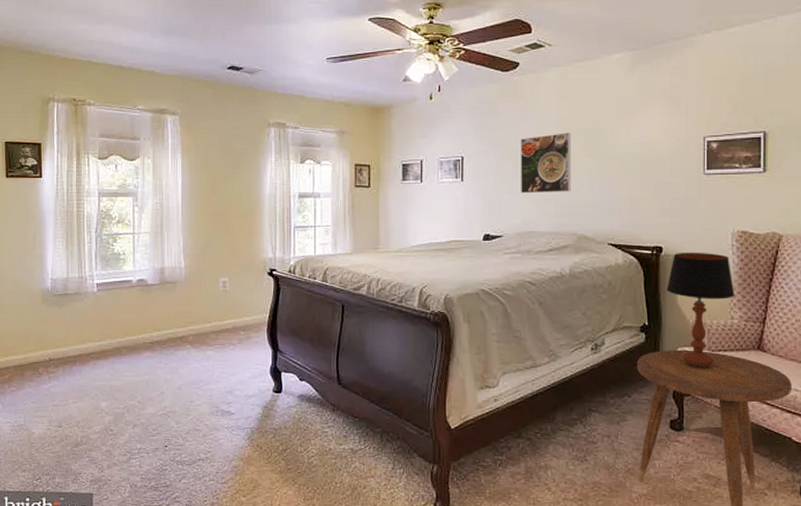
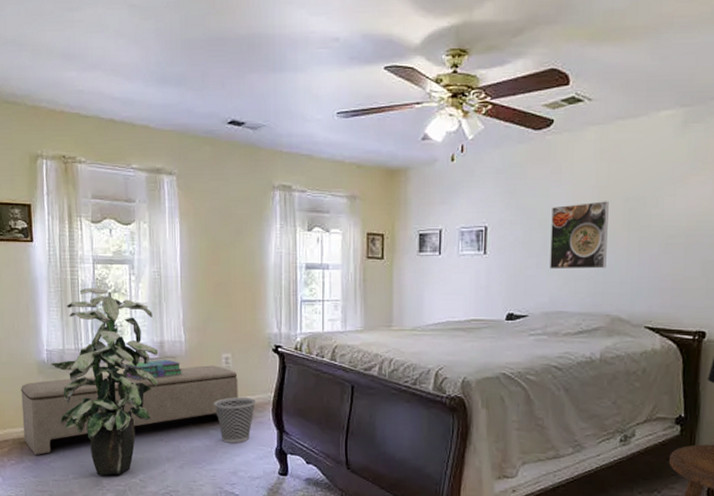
bench: none [24,289,235,381] -> present [21,365,238,455]
indoor plant: none [54,218,159,399] -> present [50,287,159,476]
stack of books: none [124,284,181,306] -> present [122,359,182,381]
wastebasket: none [212,319,251,363] -> present [214,397,255,443]

